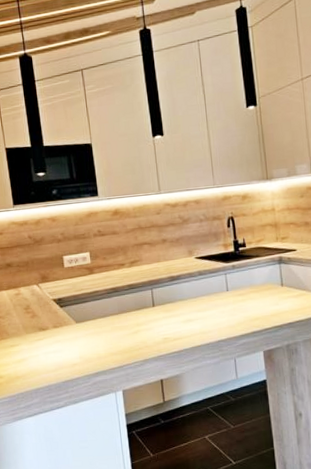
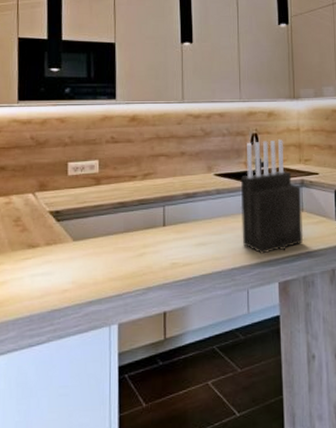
knife block: none [220,220,285,327] -> present [240,139,304,254]

